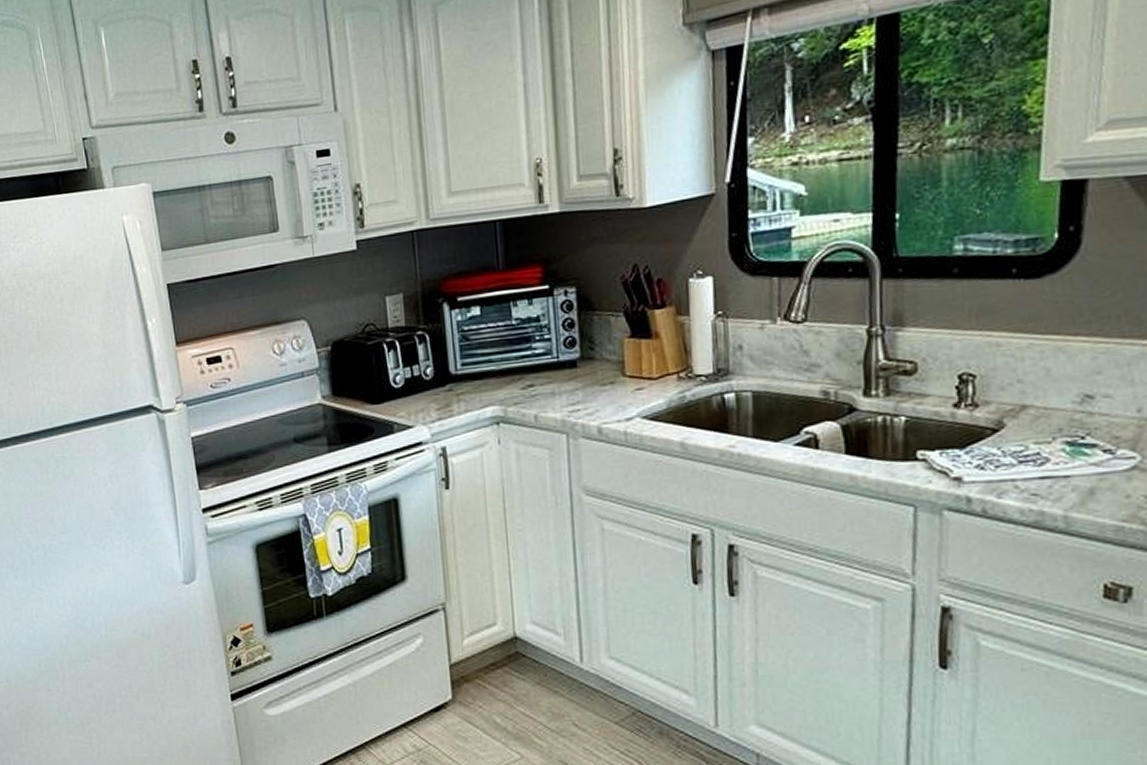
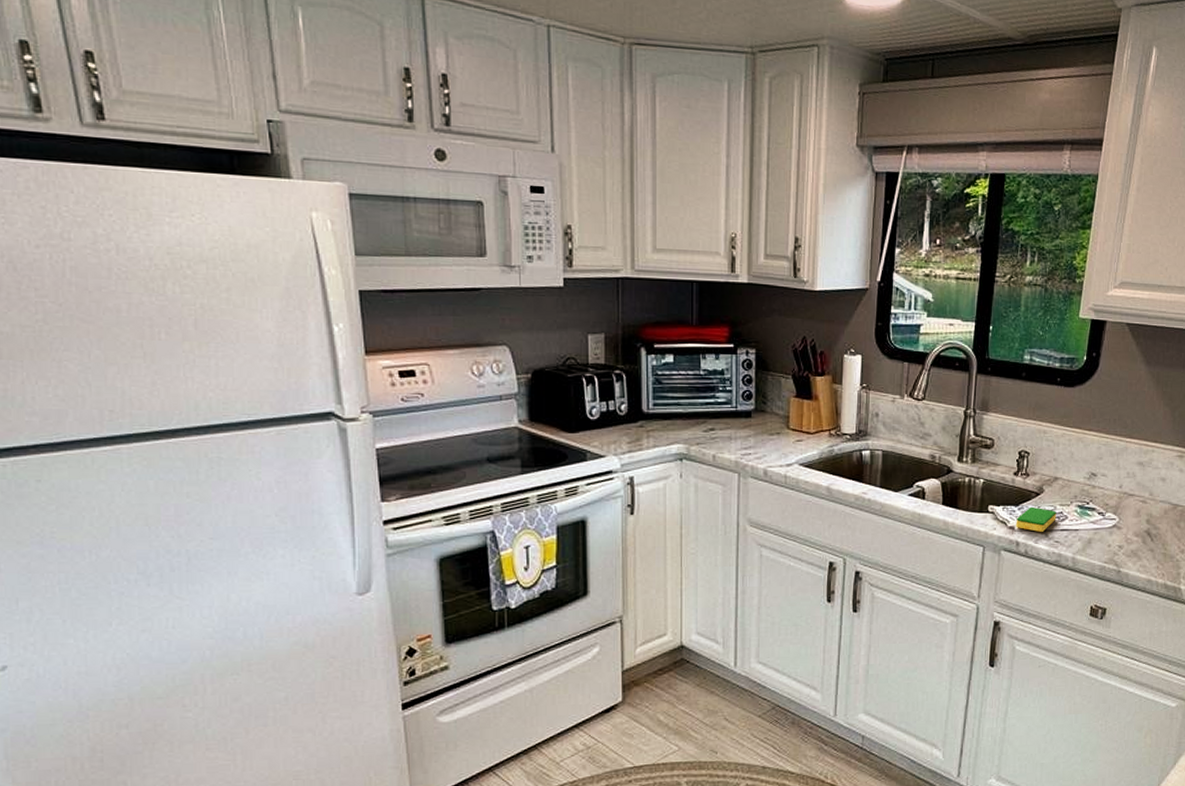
dish sponge: none [963,448,1030,483] -> present [1016,506,1056,532]

